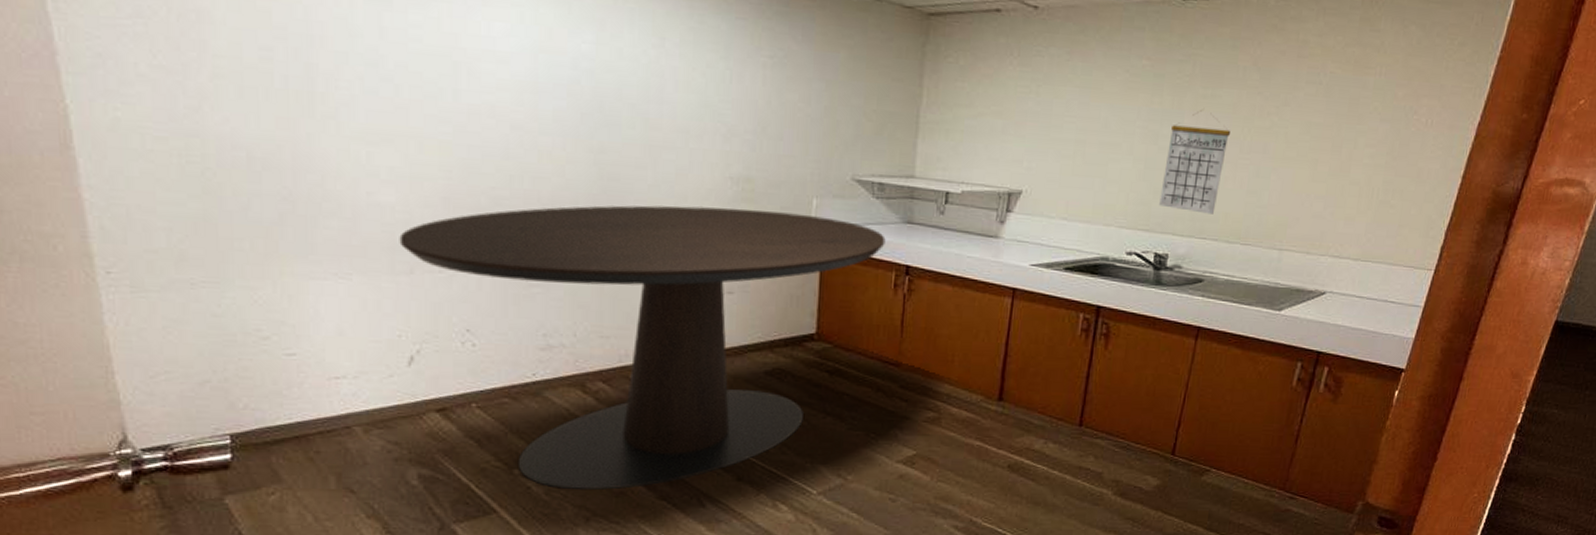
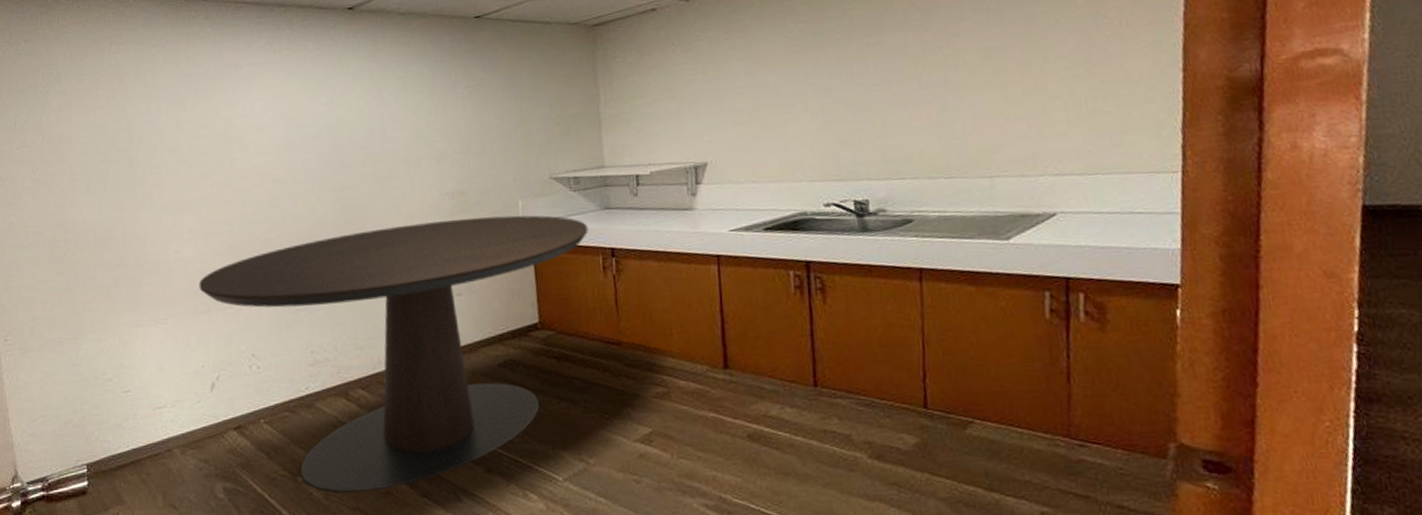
calendar: present [1159,110,1230,214] -> none [842,58,908,155]

